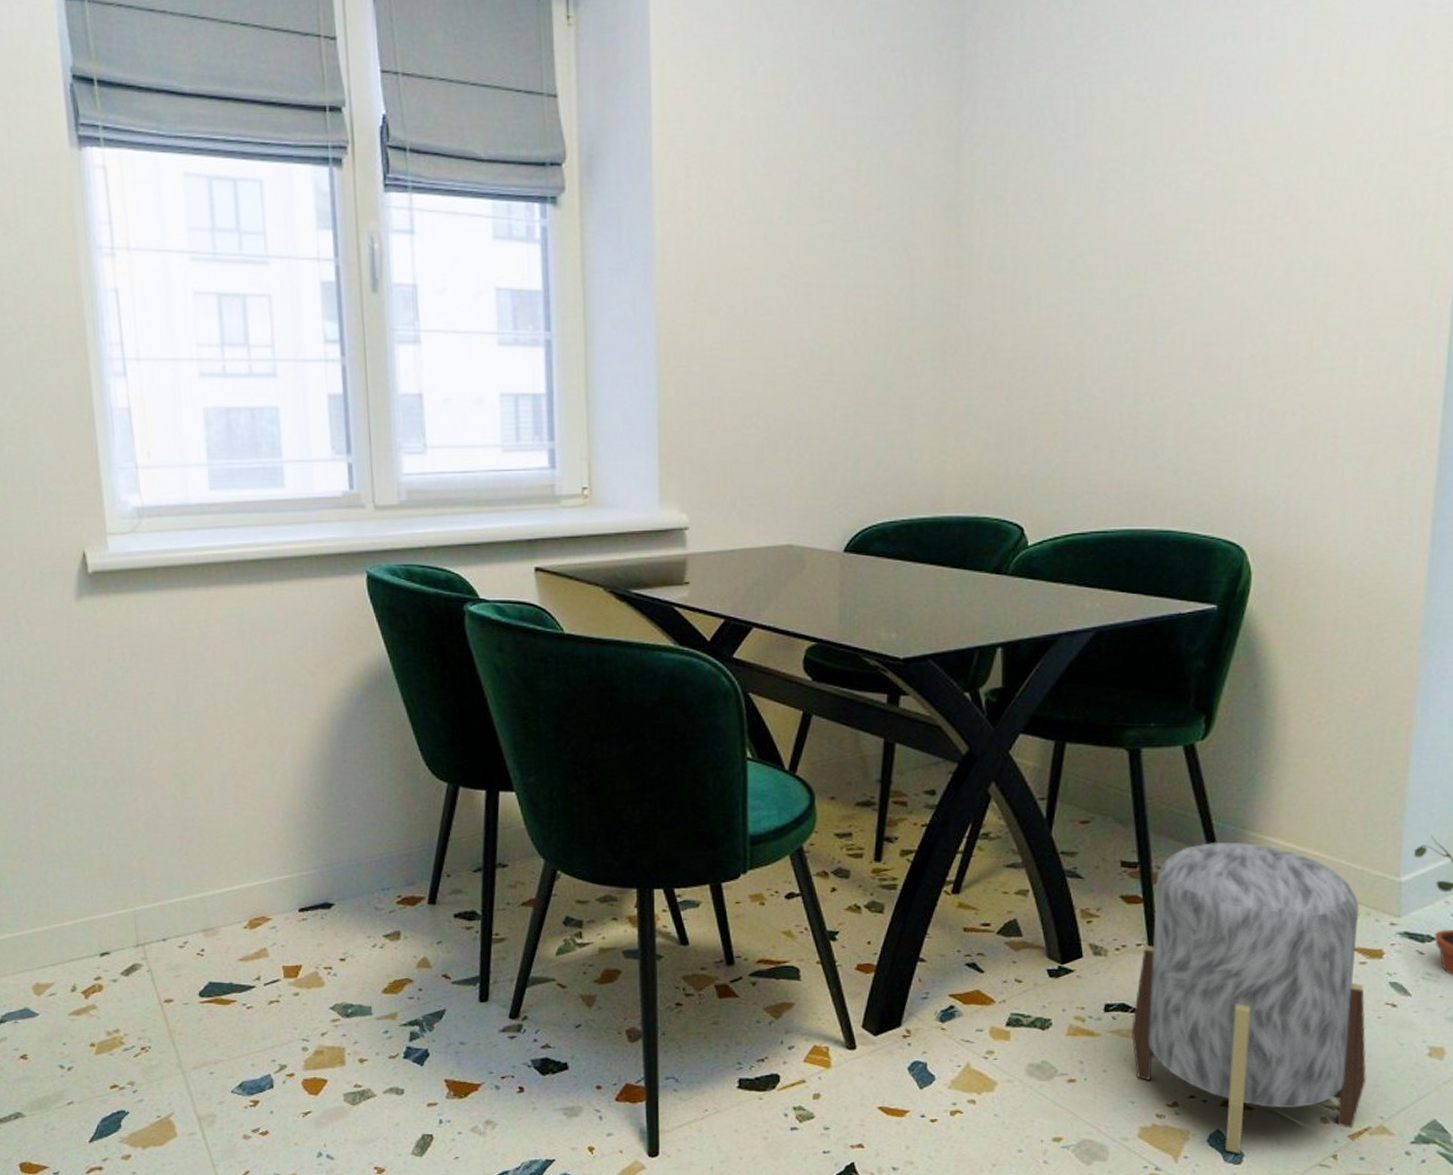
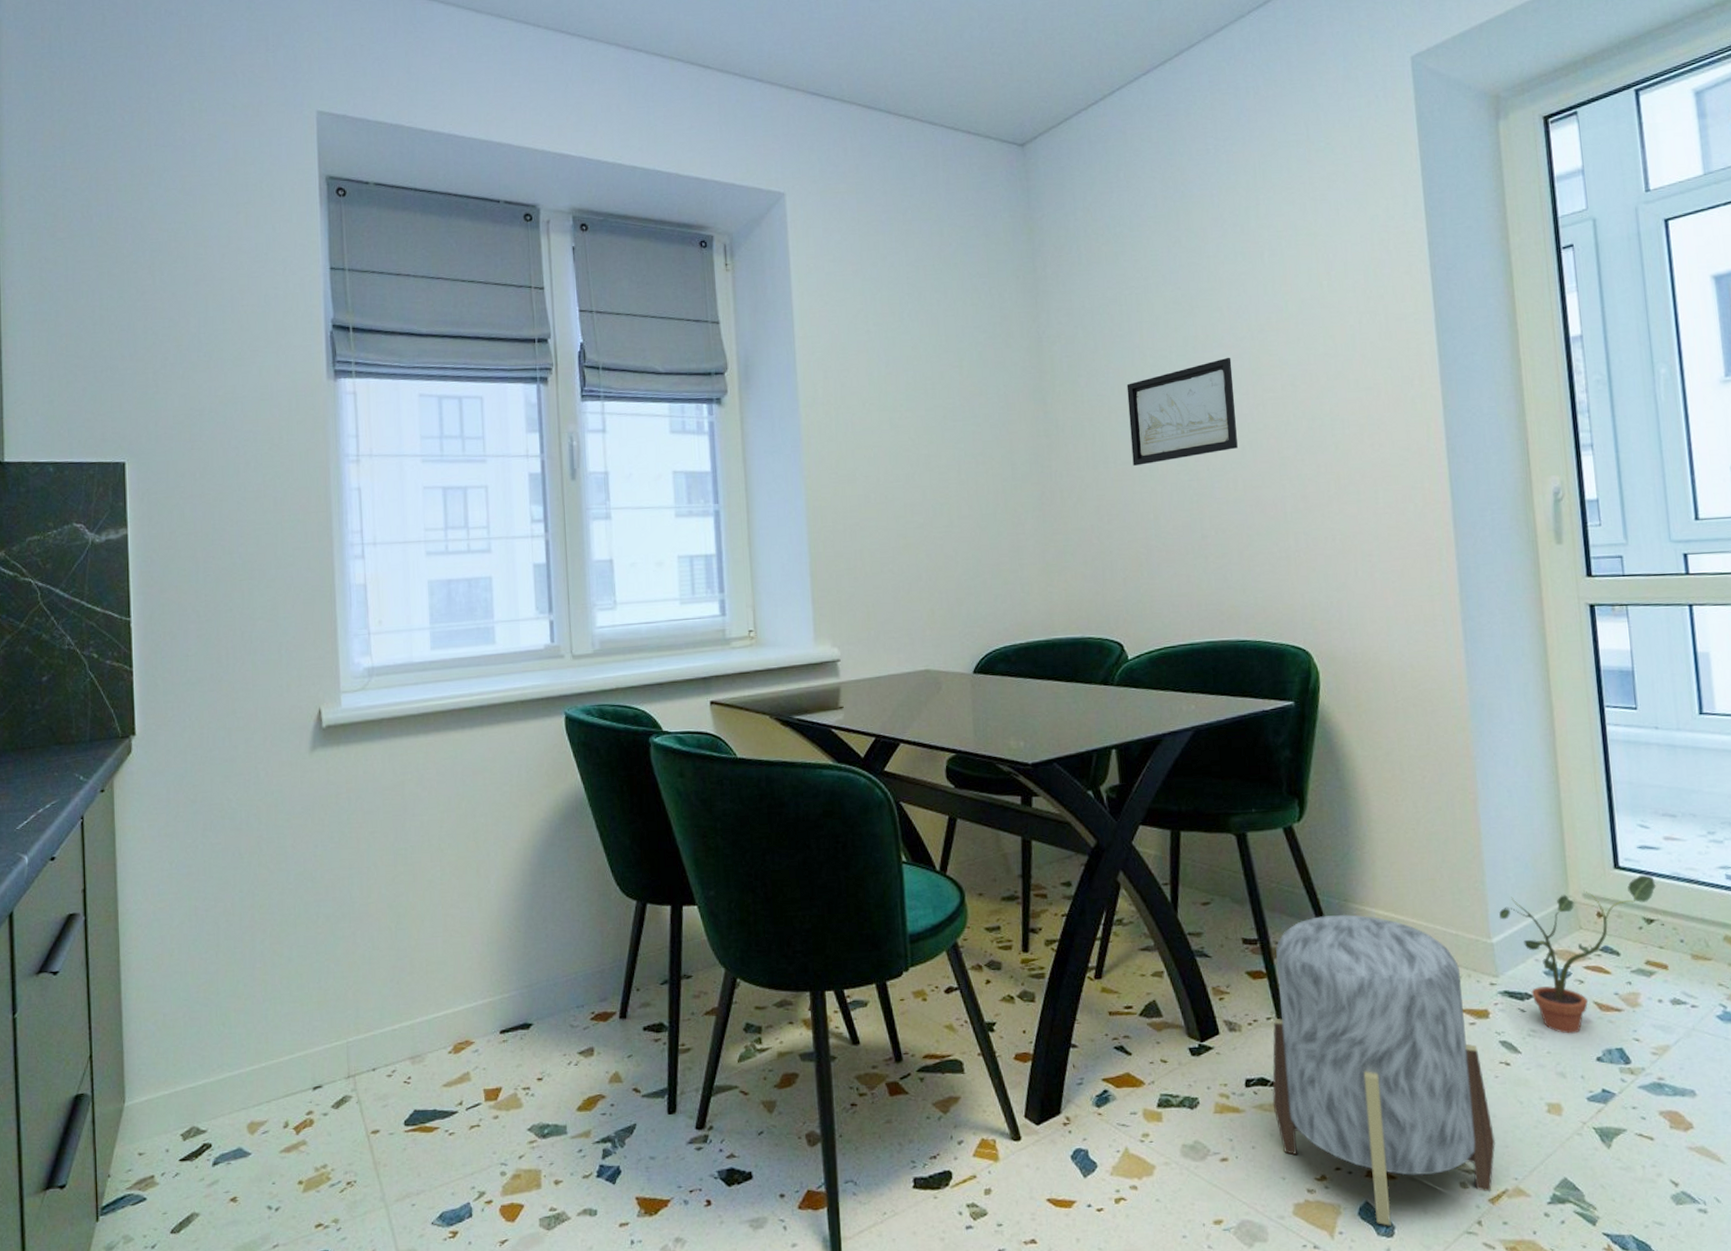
wall art: none [1060,174,1200,310] -> present [1126,357,1238,466]

